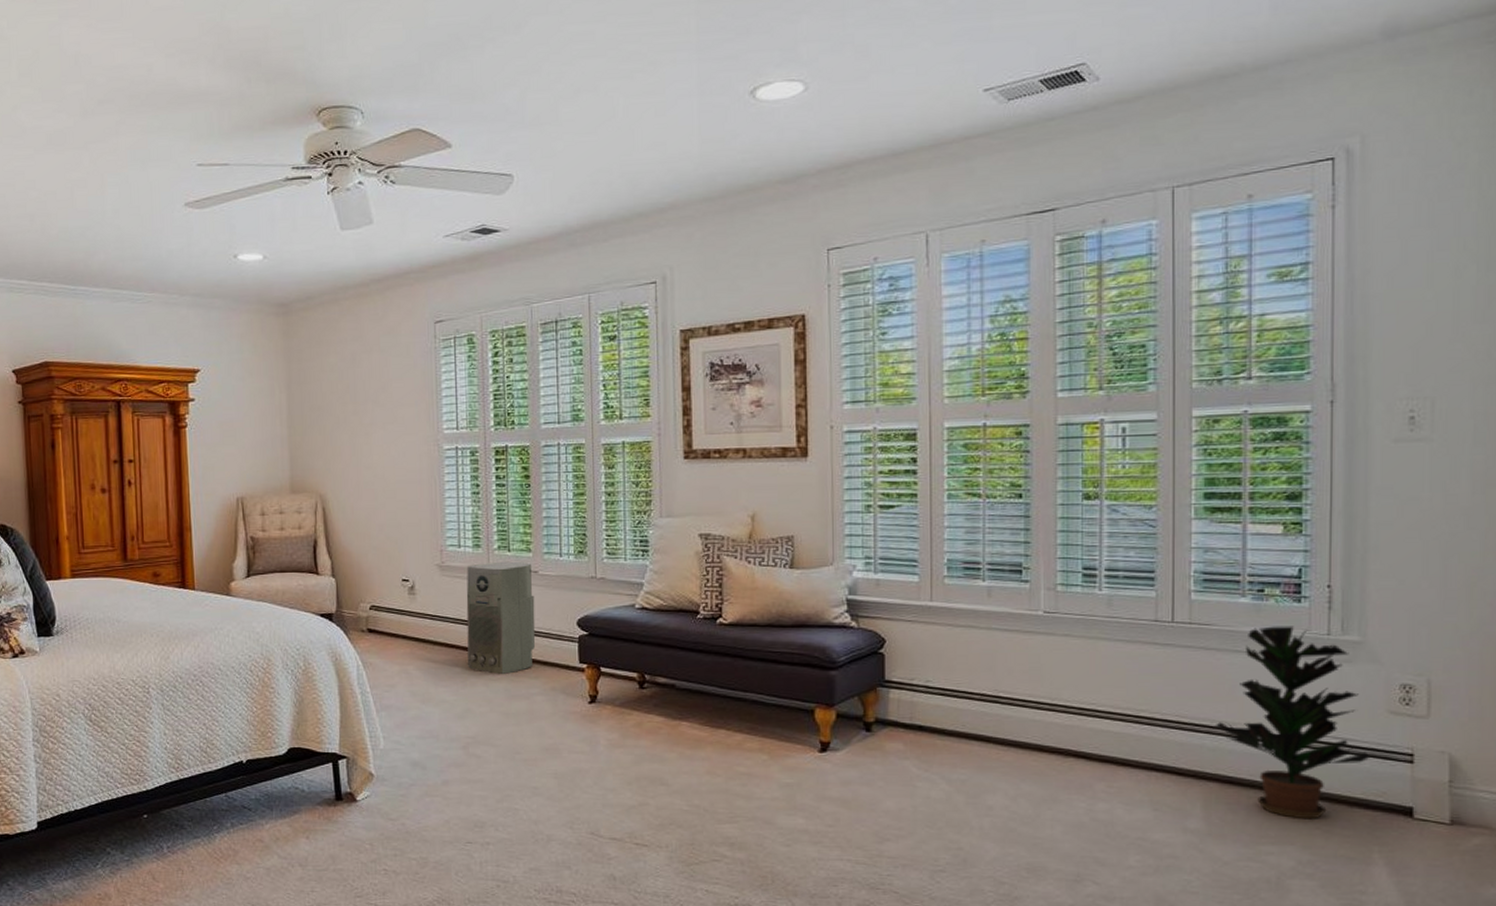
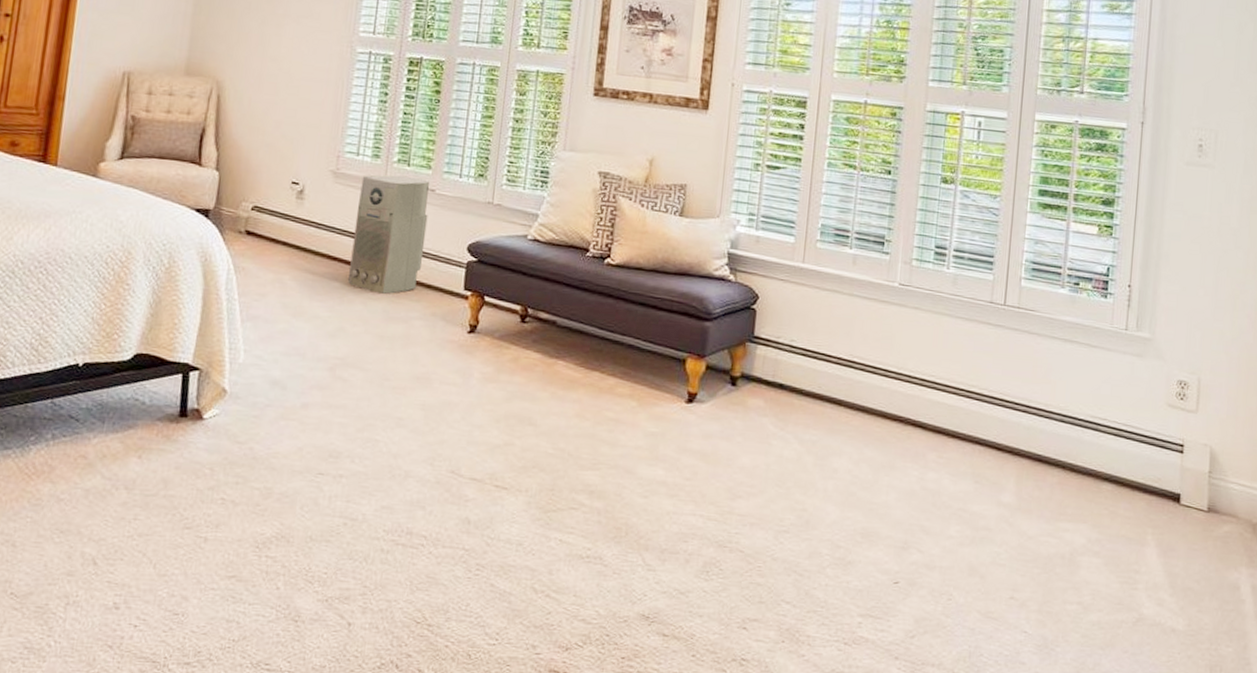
potted plant: present [1214,626,1370,820] -> none [1031,317,1151,500]

